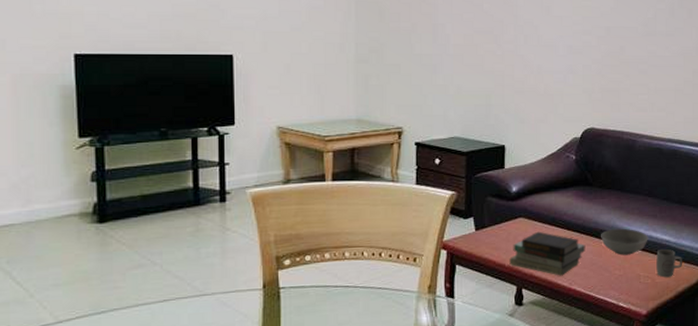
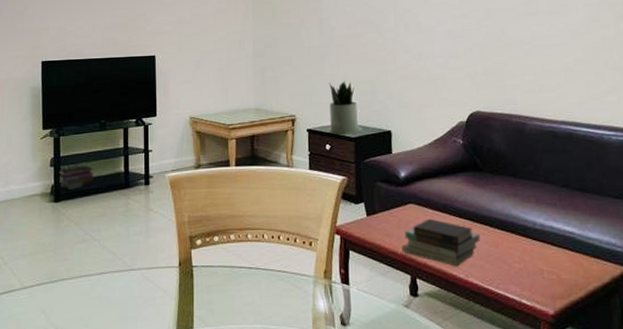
books: none [102,180,154,210] -> present [58,165,95,191]
planter: none [437,93,474,150] -> present [327,81,362,136]
bowl: present [601,228,648,256] -> none [496,217,549,247]
mug: present [656,248,682,278] -> none [559,241,591,274]

